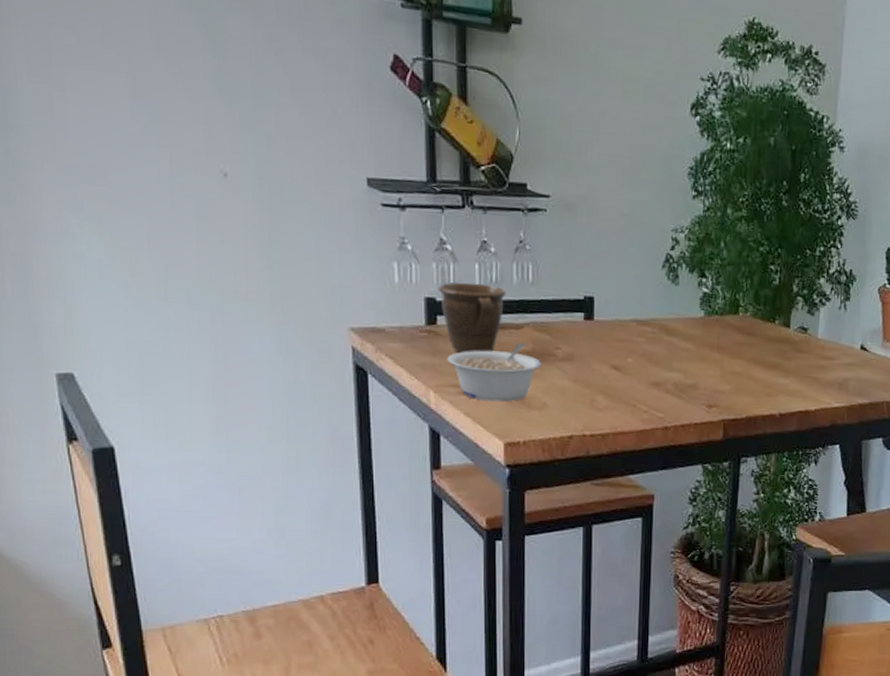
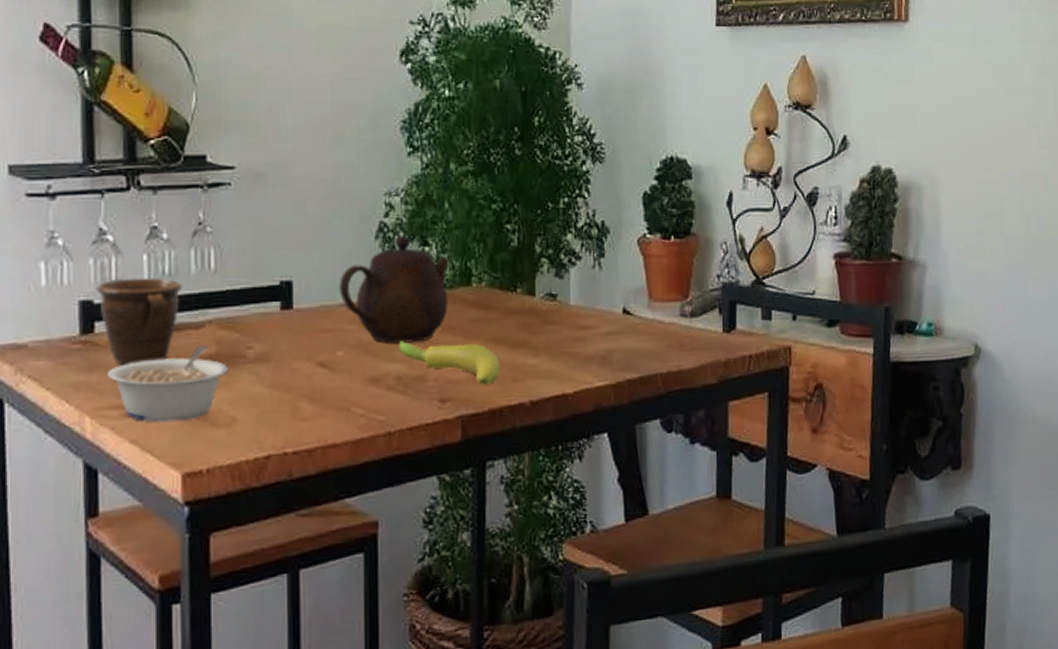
teapot: none [631,266,723,357] -> present [339,234,450,343]
banana: none [677,355,758,397] -> present [398,341,501,385]

